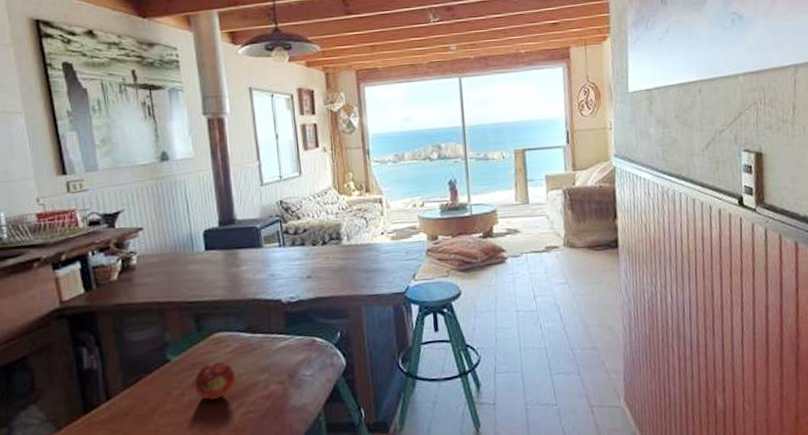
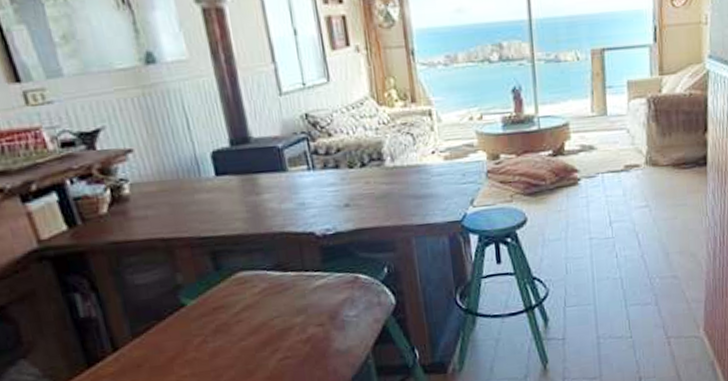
fruit: present [194,361,237,400] -> none [217,303,268,347]

